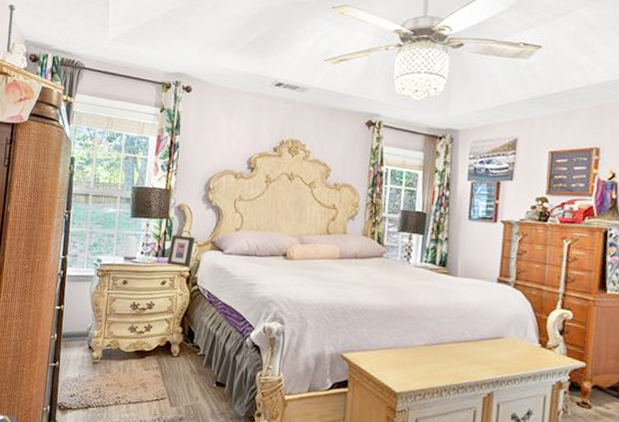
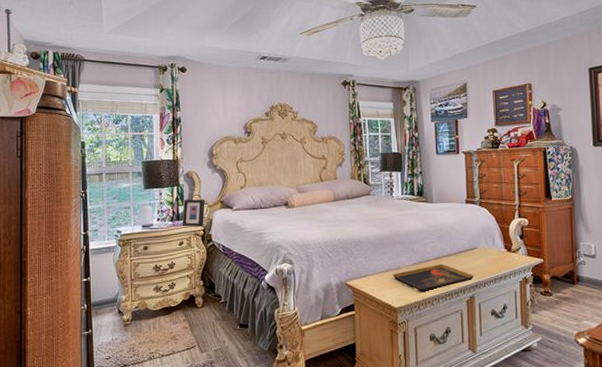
decorative tray: none [397,349,497,380] -> present [393,264,475,292]

